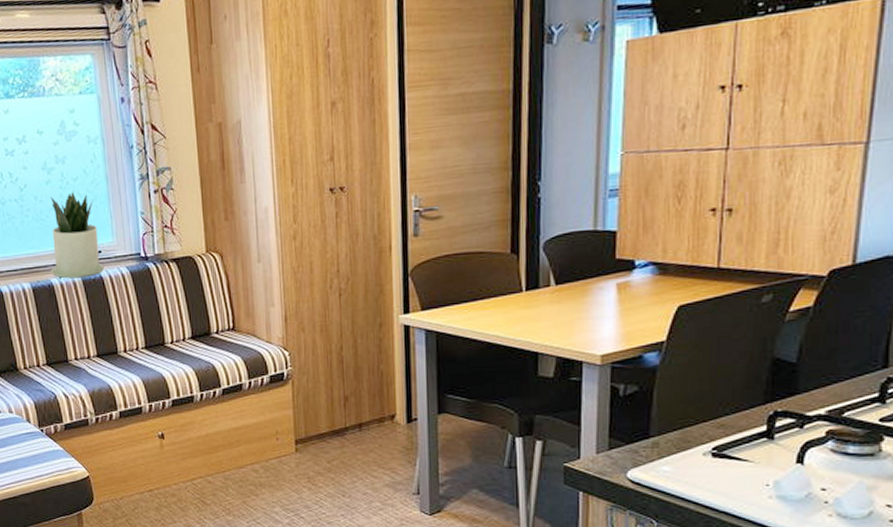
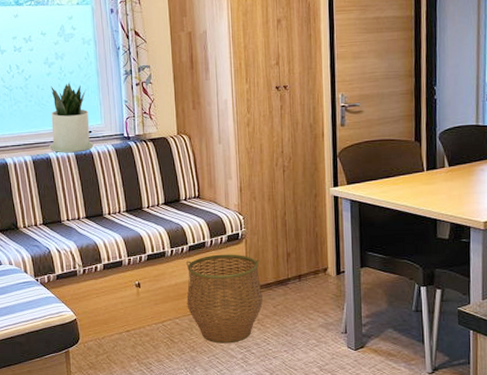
basket: none [219,398,315,506] -> present [186,254,264,344]

